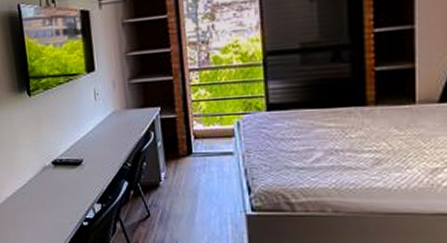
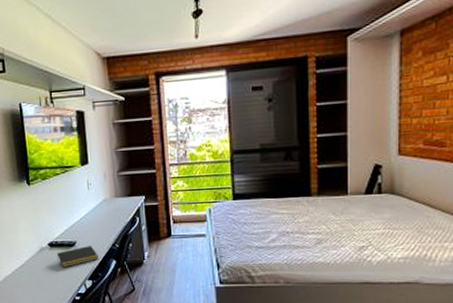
notepad: none [61,165,109,189] -> present [56,246,99,268]

